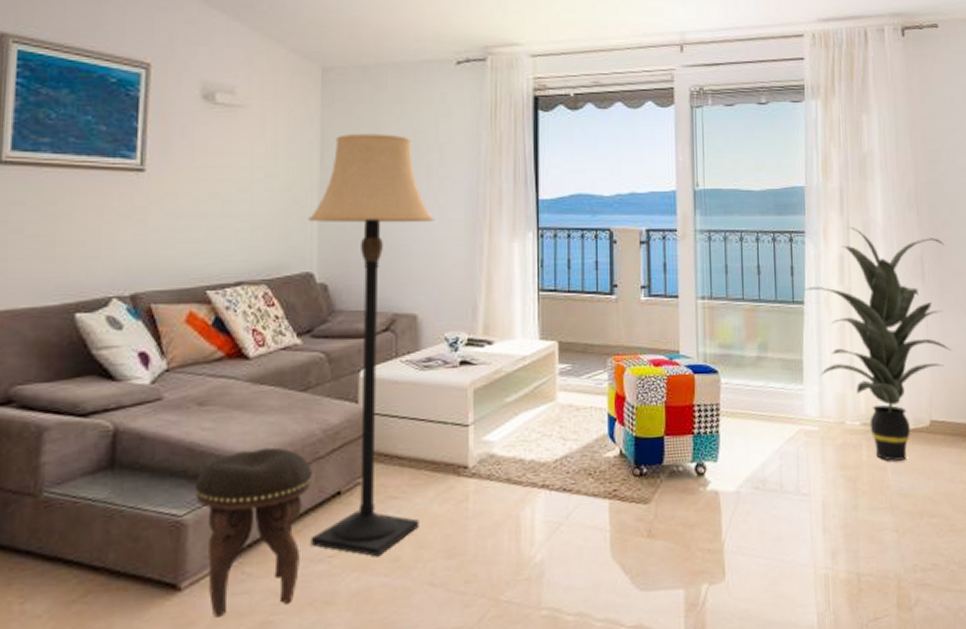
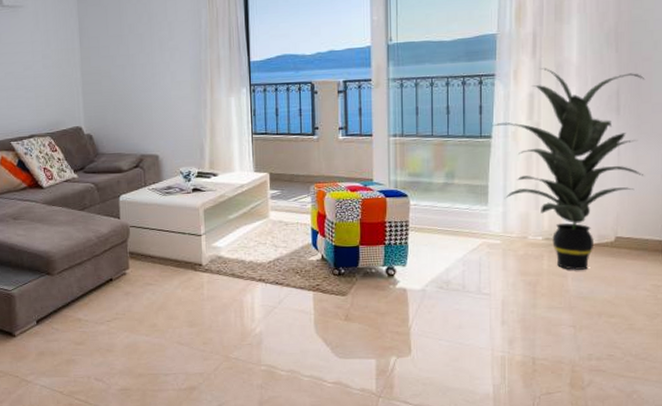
footstool: present [195,447,312,618] -> none [17,248,92,355]
lamp: present [307,133,435,557] -> none [74,18,169,323]

